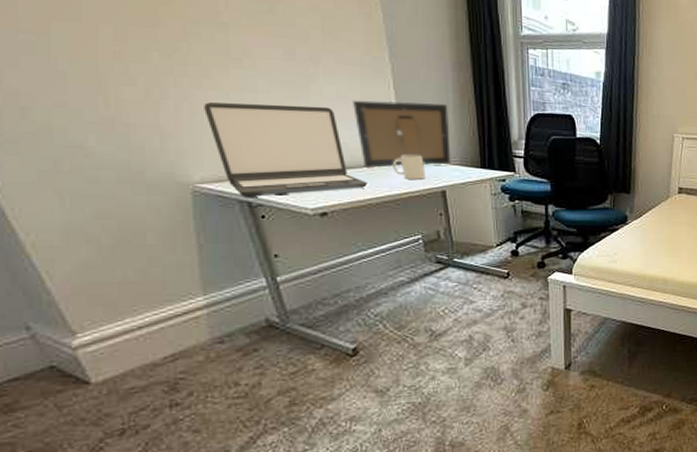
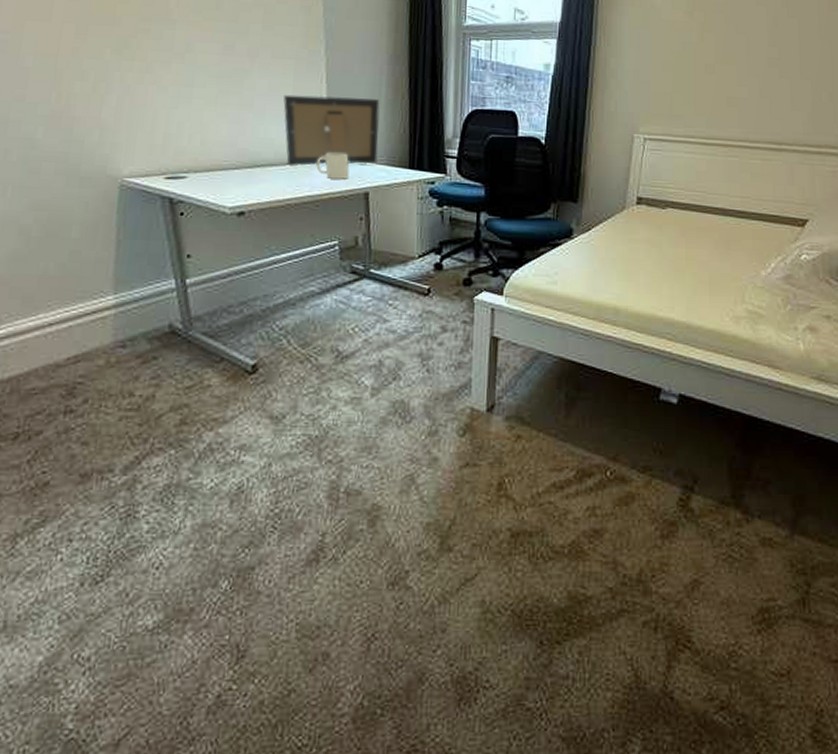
laptop: present [204,102,367,198] -> none [142,97,289,194]

